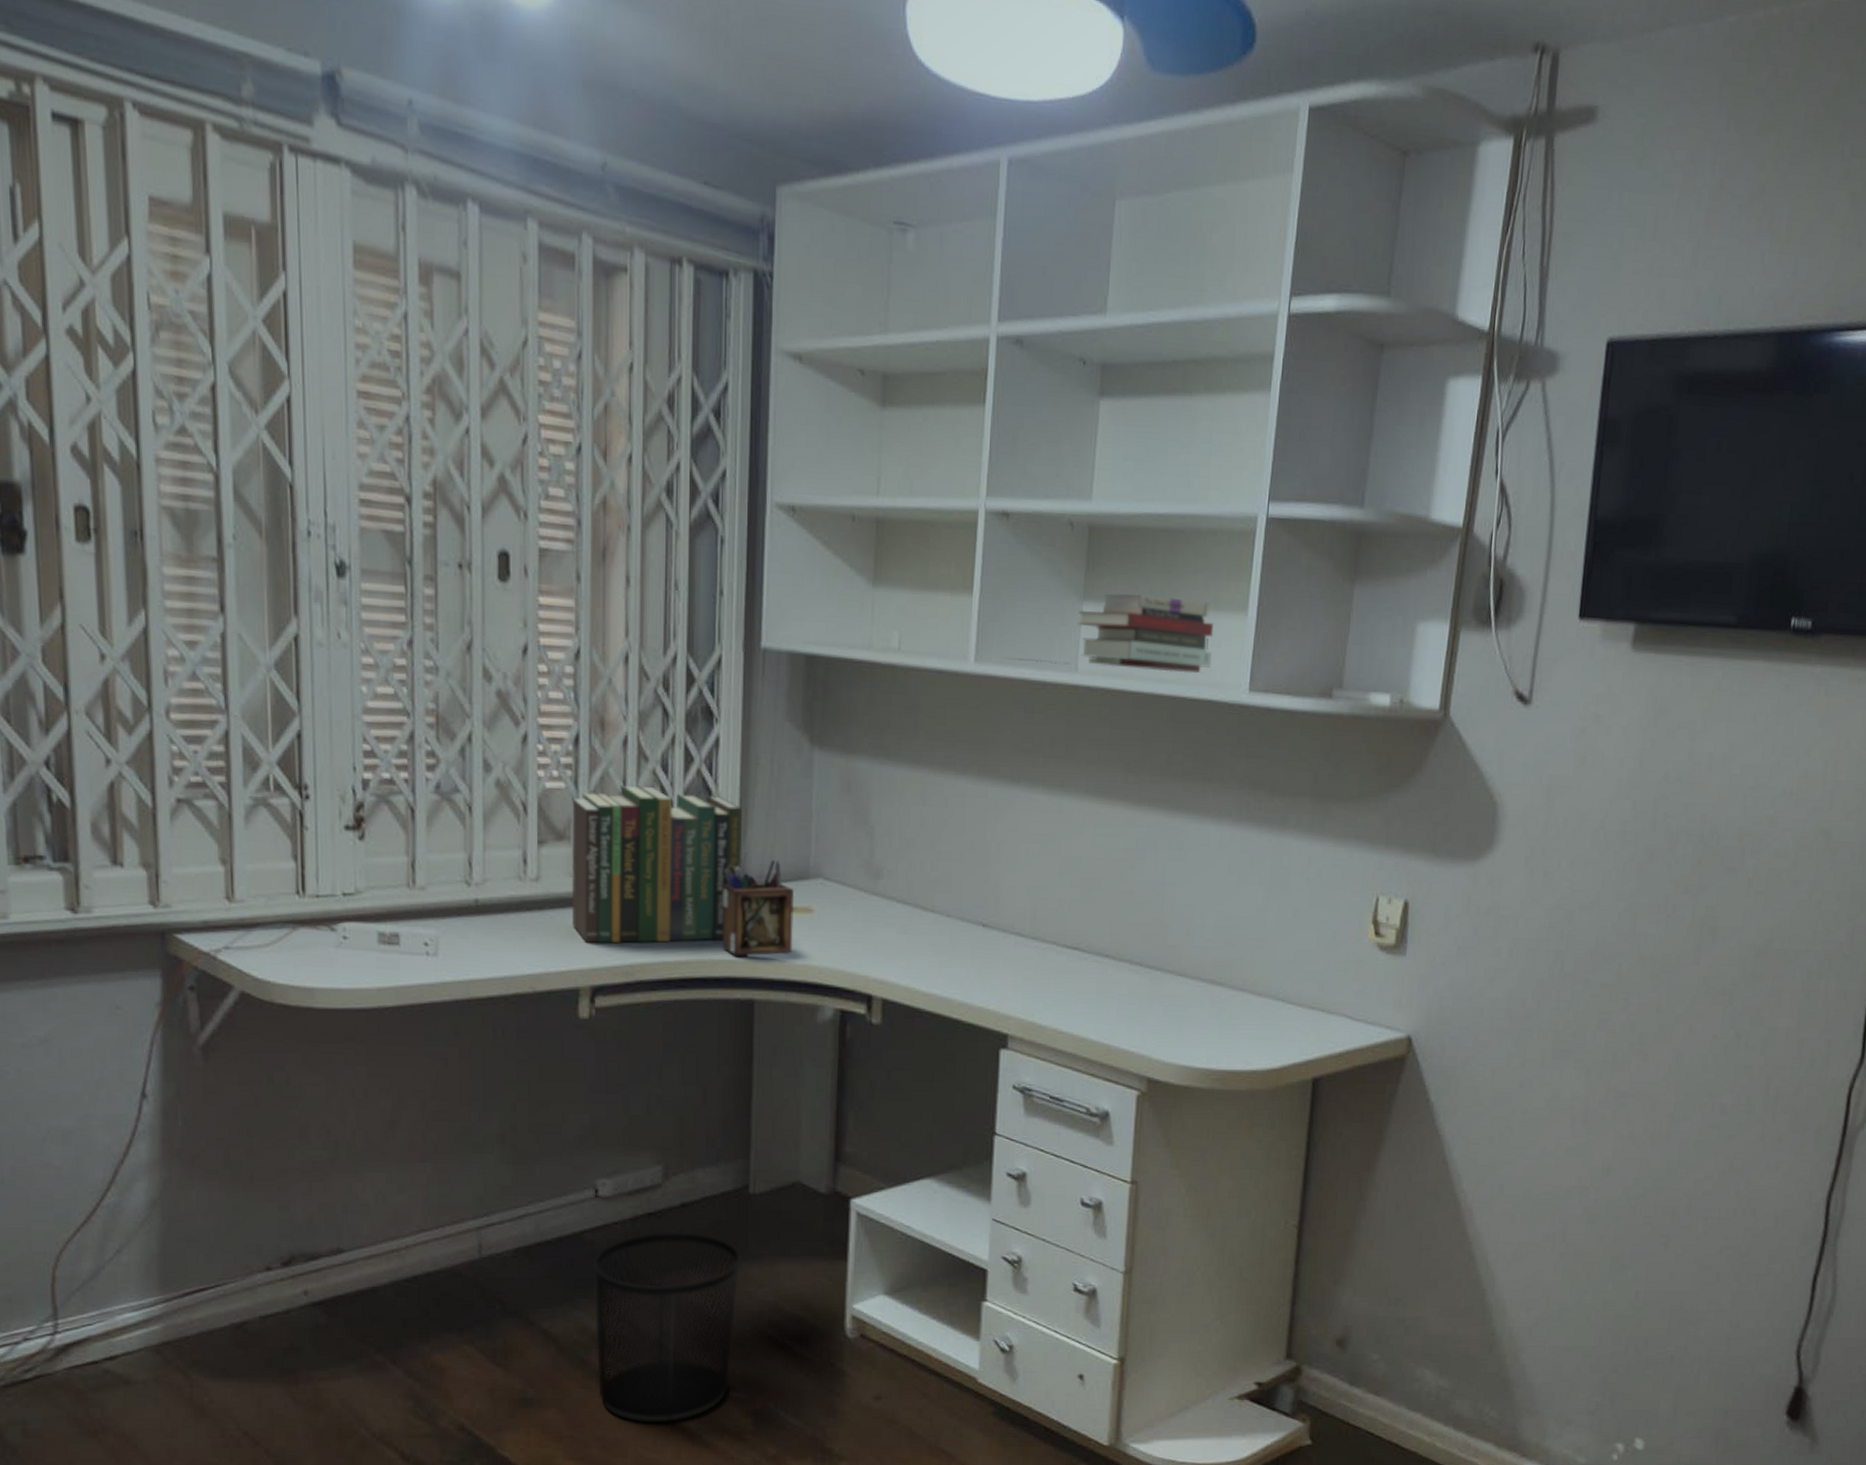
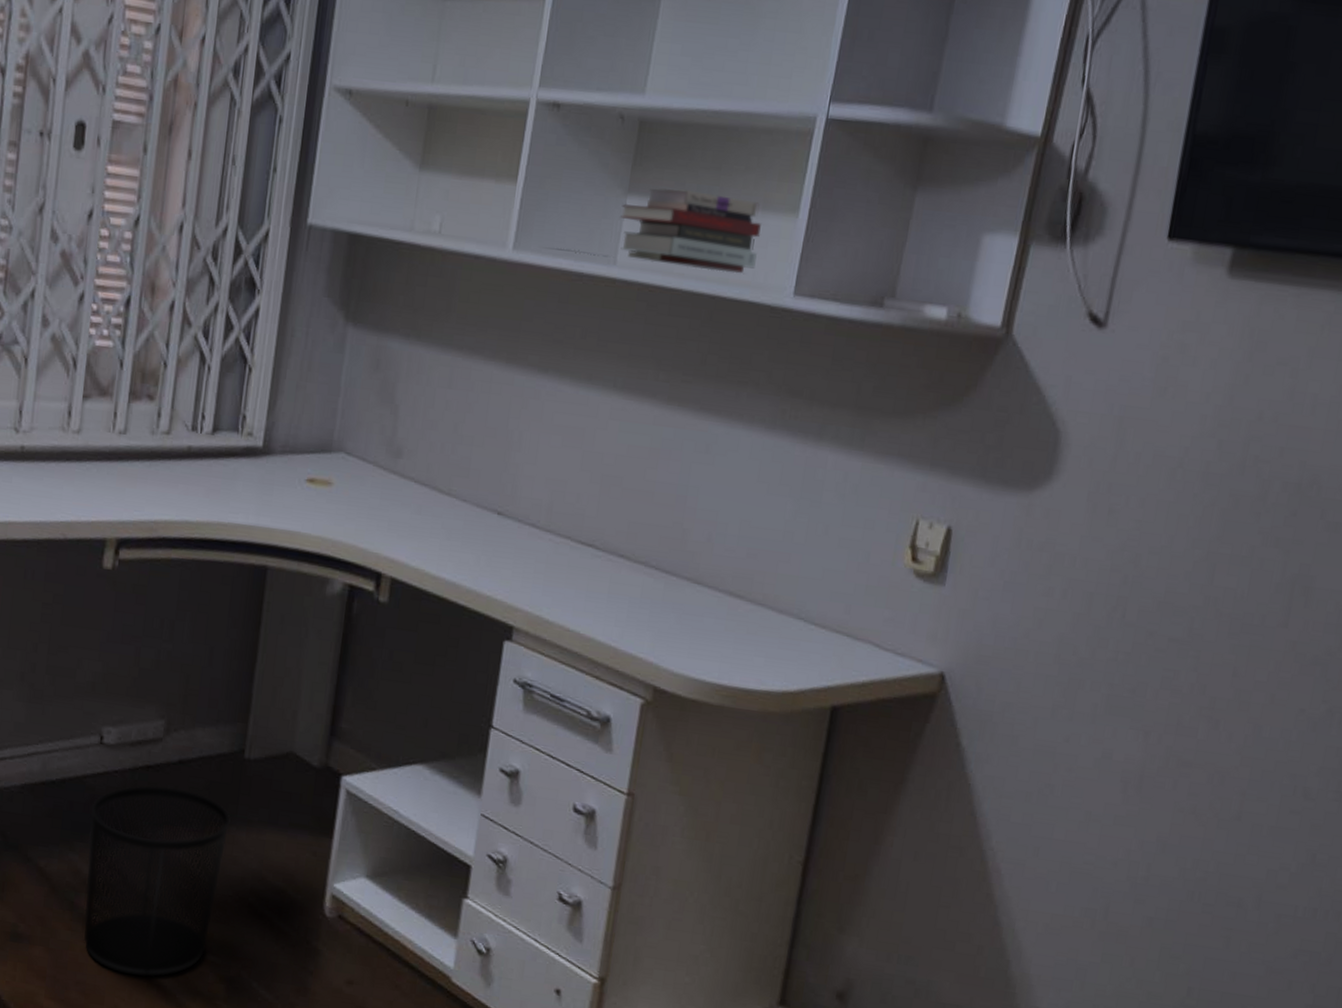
books: present [571,784,743,944] -> none [105,347,274,506]
desk organizer: present [722,859,795,956] -> none [242,430,316,525]

